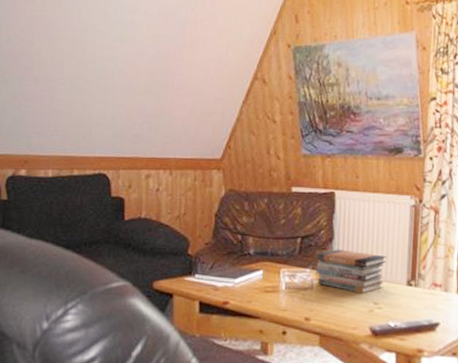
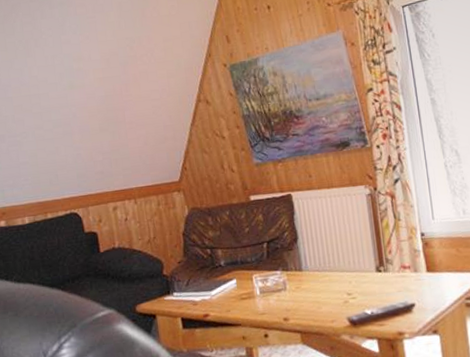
book stack: present [316,249,387,294] -> none [284,246,354,287]

